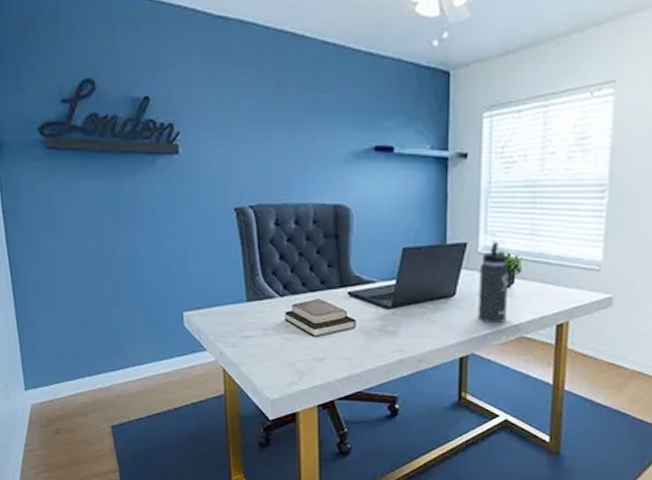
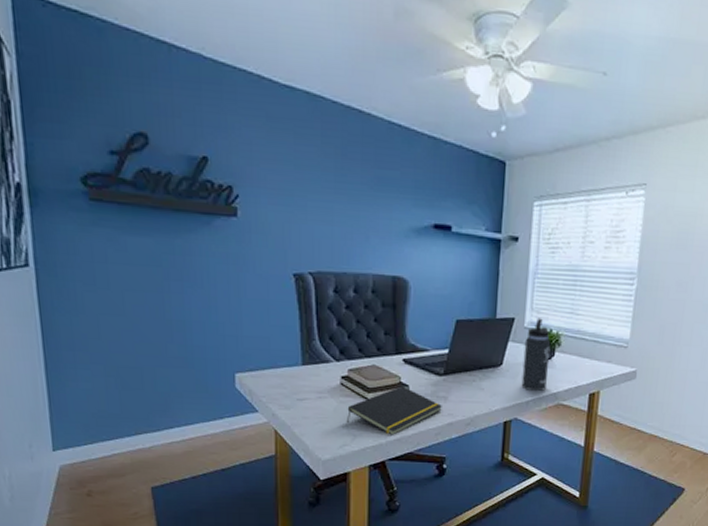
notepad: none [293,321,391,373] -> present [347,386,442,435]

